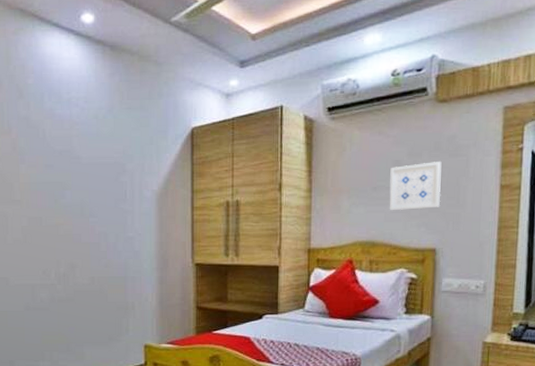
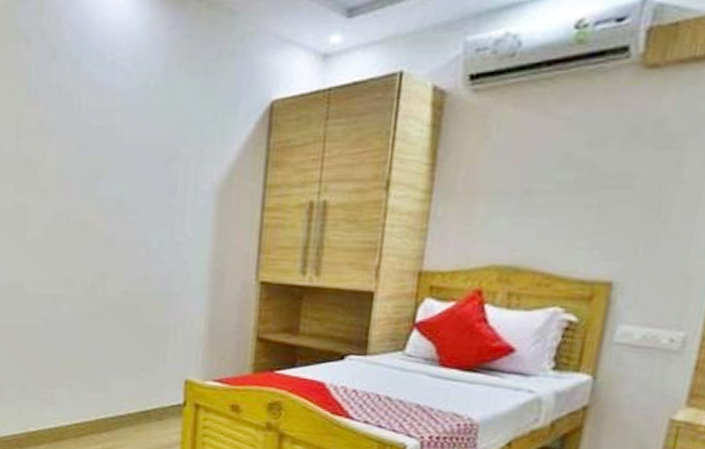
wall art: present [389,162,442,211] -> none [547,156,639,225]

